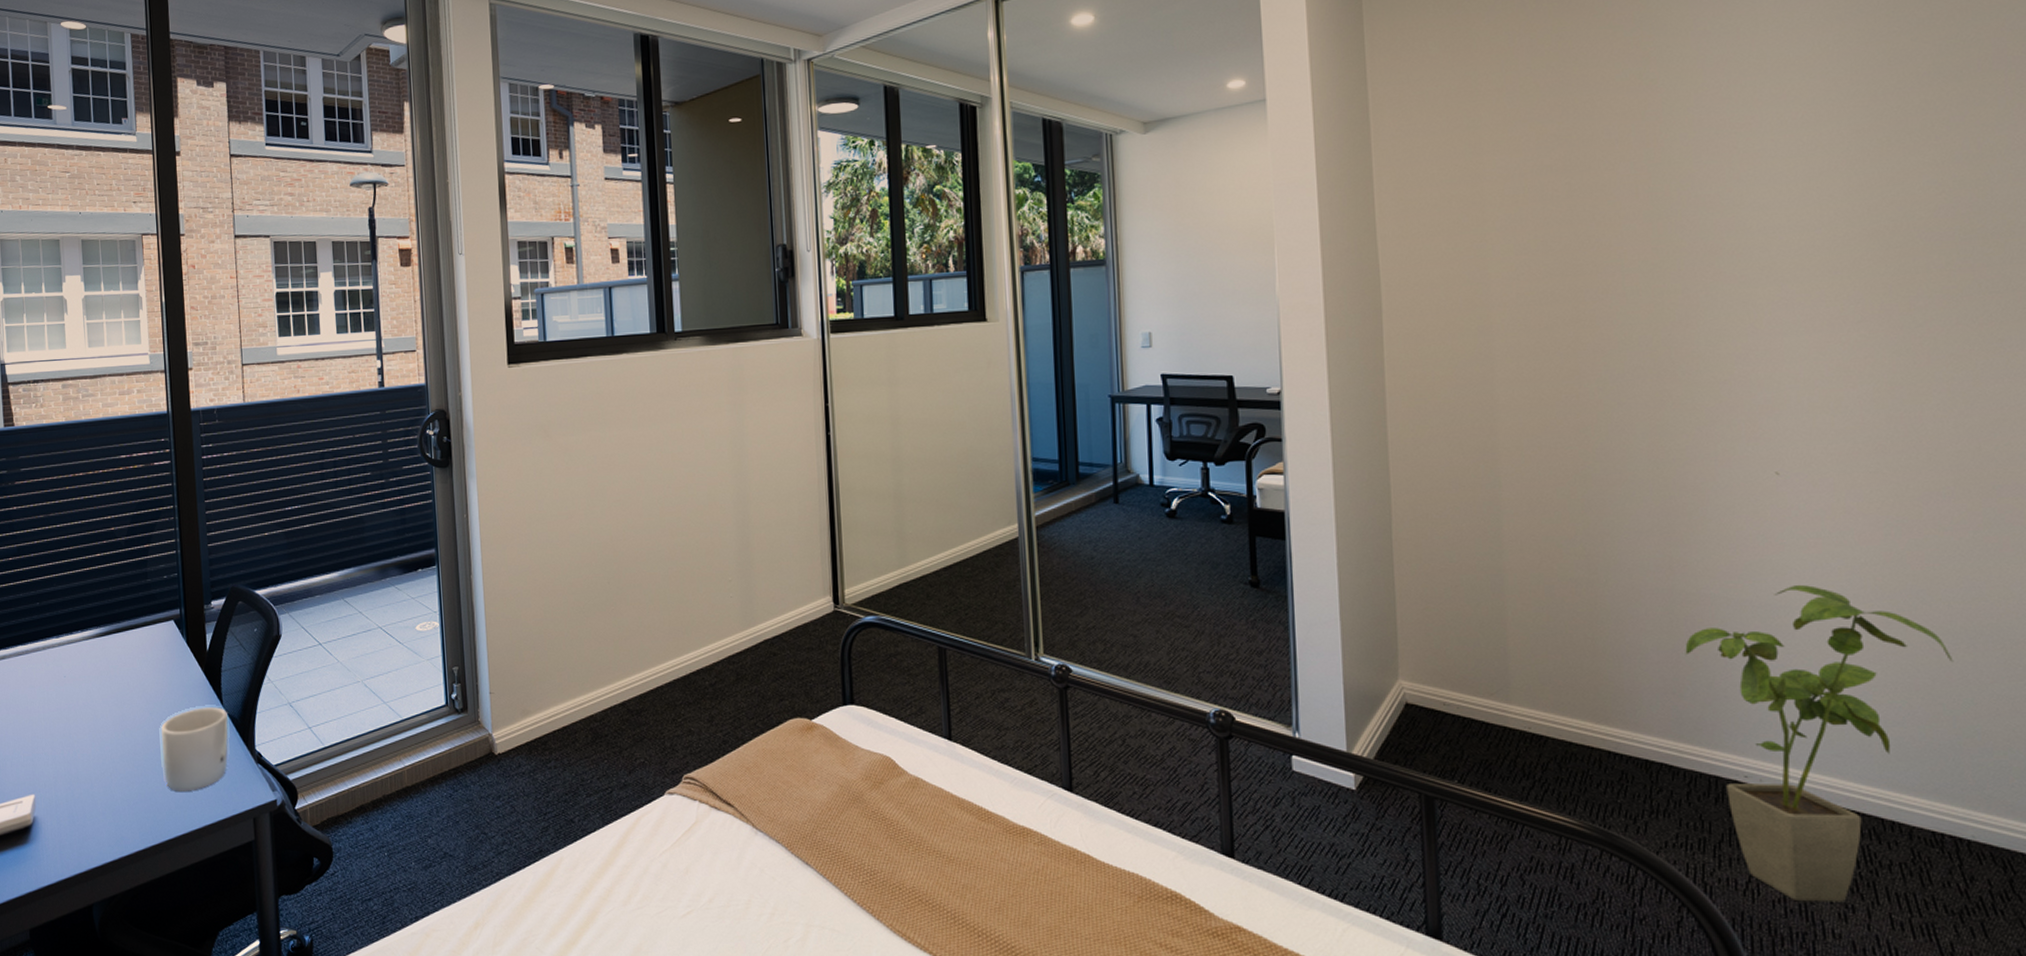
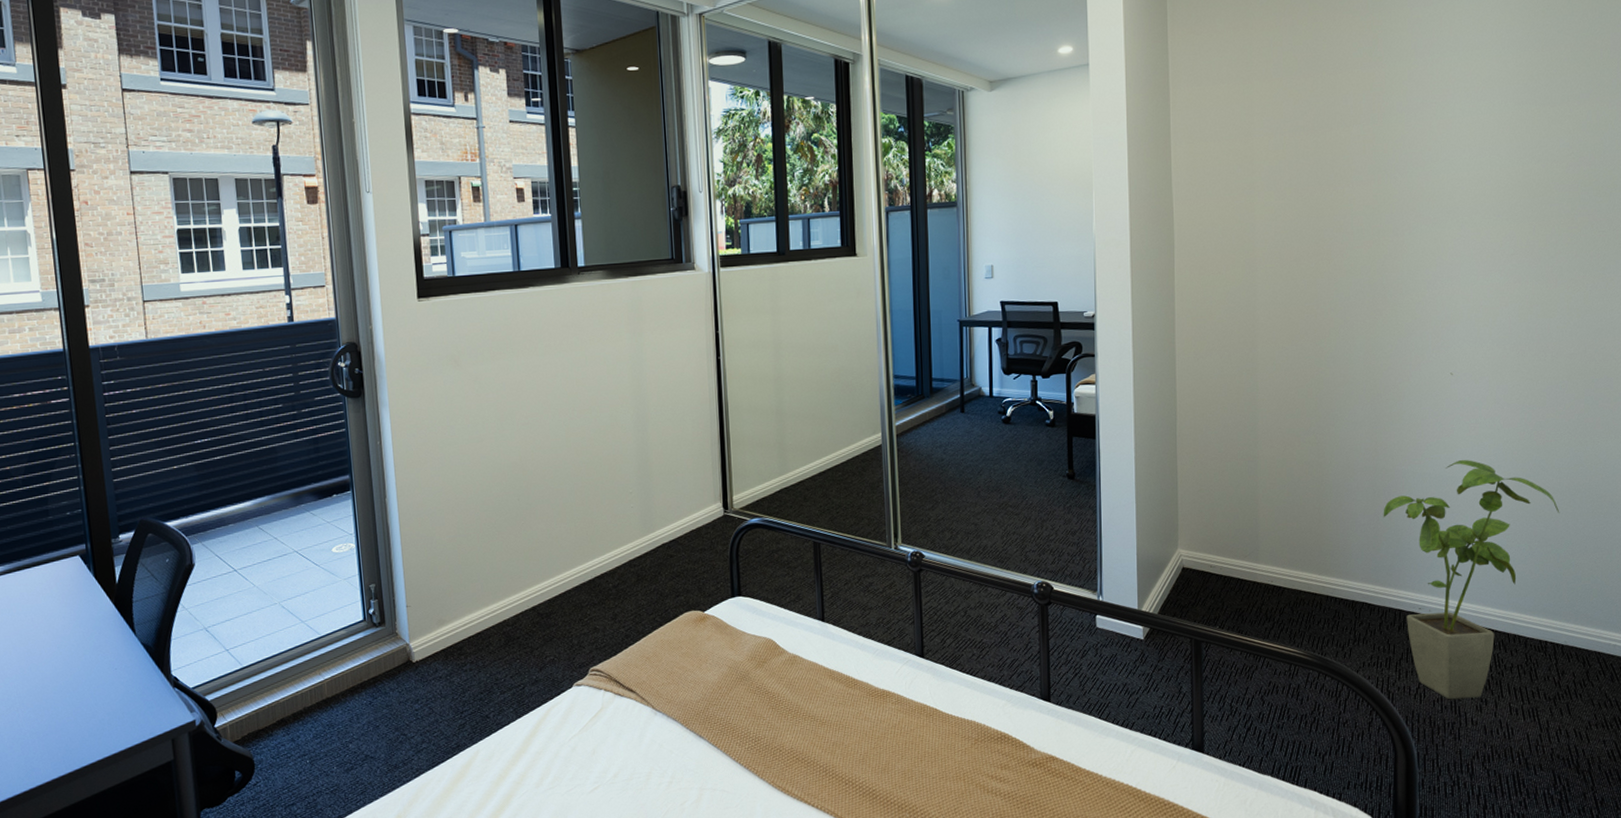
mug: present [161,707,228,791] -> none [70,636,143,720]

